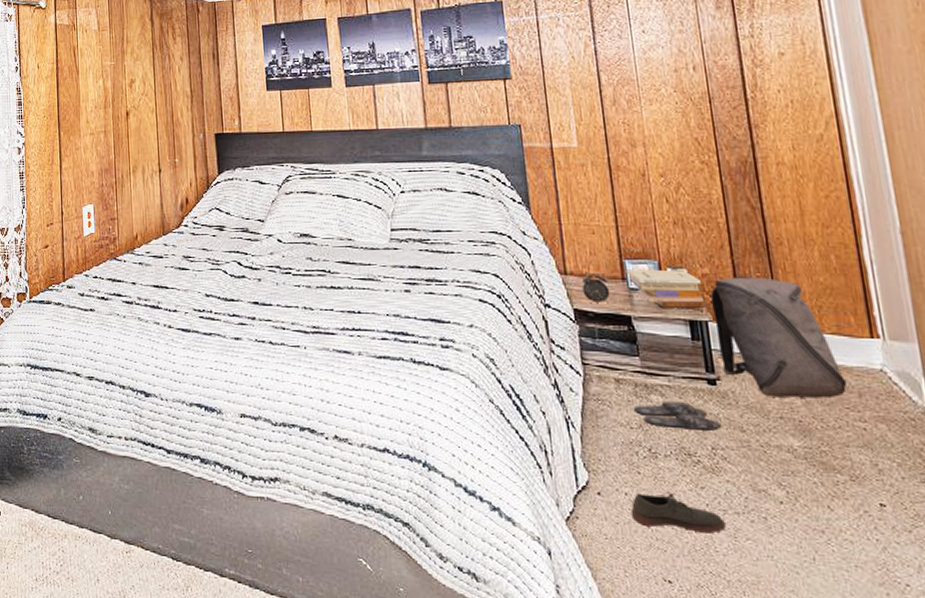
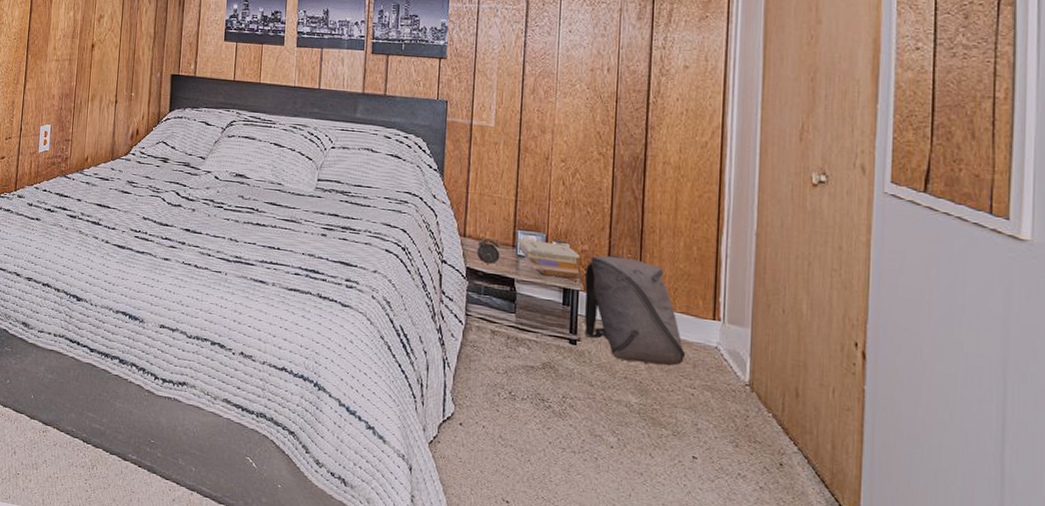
shoe: present [630,491,727,533] -> none [485,427,564,466]
slippers: present [634,402,721,431] -> none [503,354,573,383]

